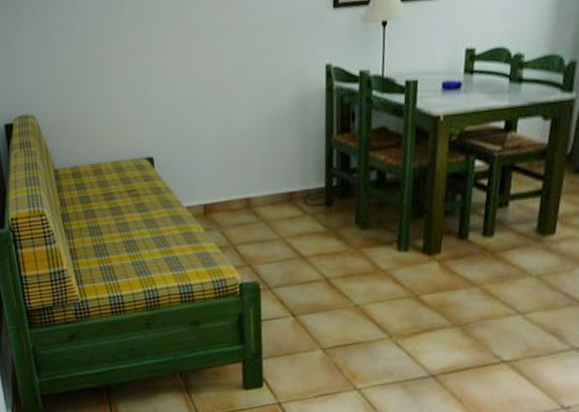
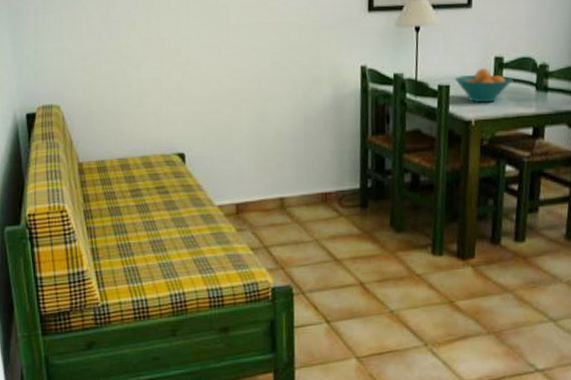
fruit bowl: none [423,60,485,98] -> present [454,67,513,103]

